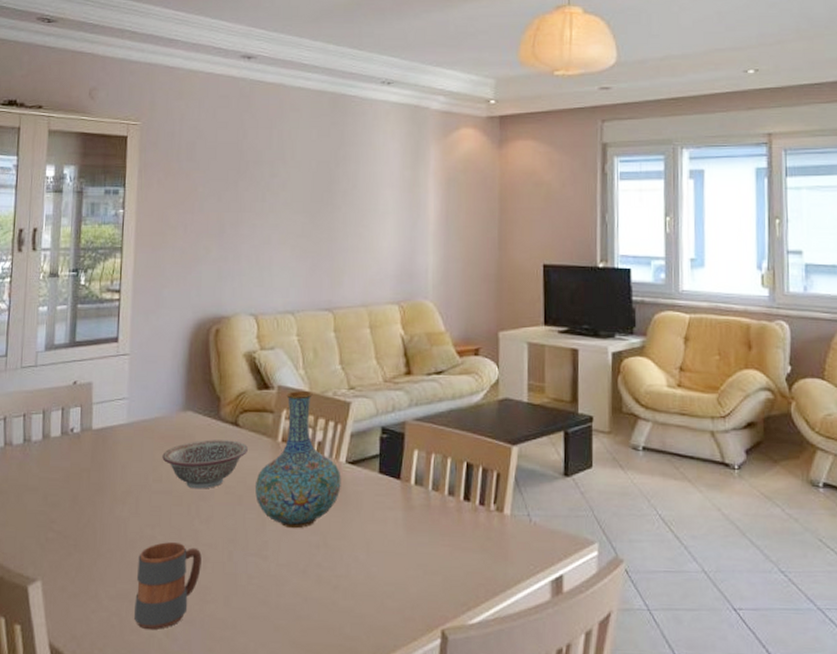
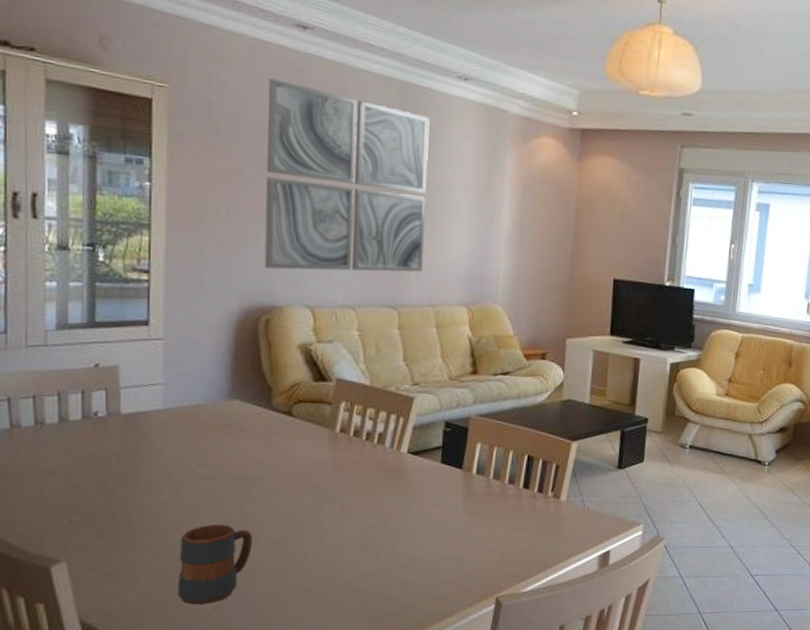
decorative bowl: present [162,440,248,489] -> none [206,428,303,475]
wall art: none [215,106,358,280] -> present [264,78,430,272]
vase: present [255,391,341,529] -> none [311,384,403,512]

